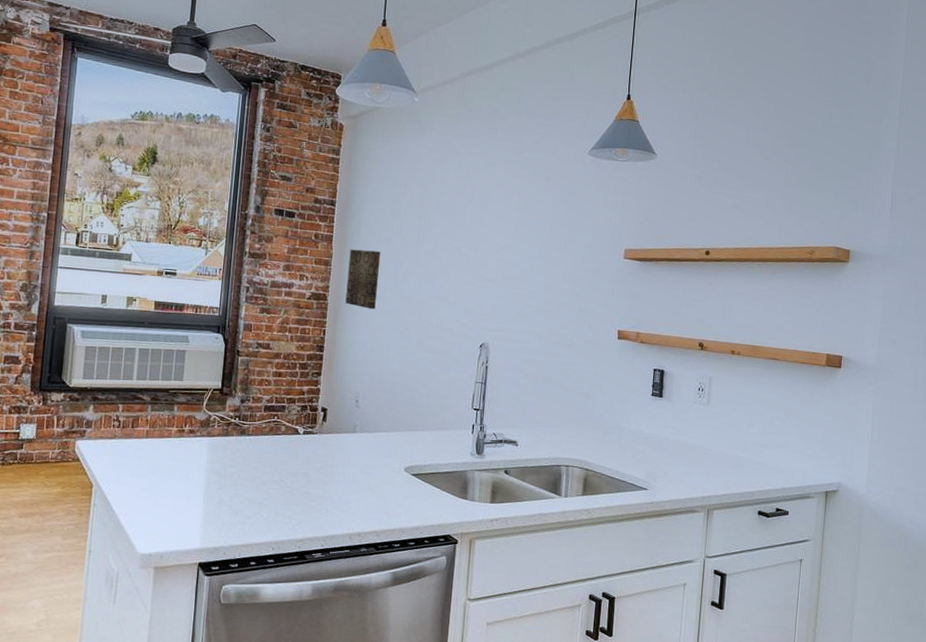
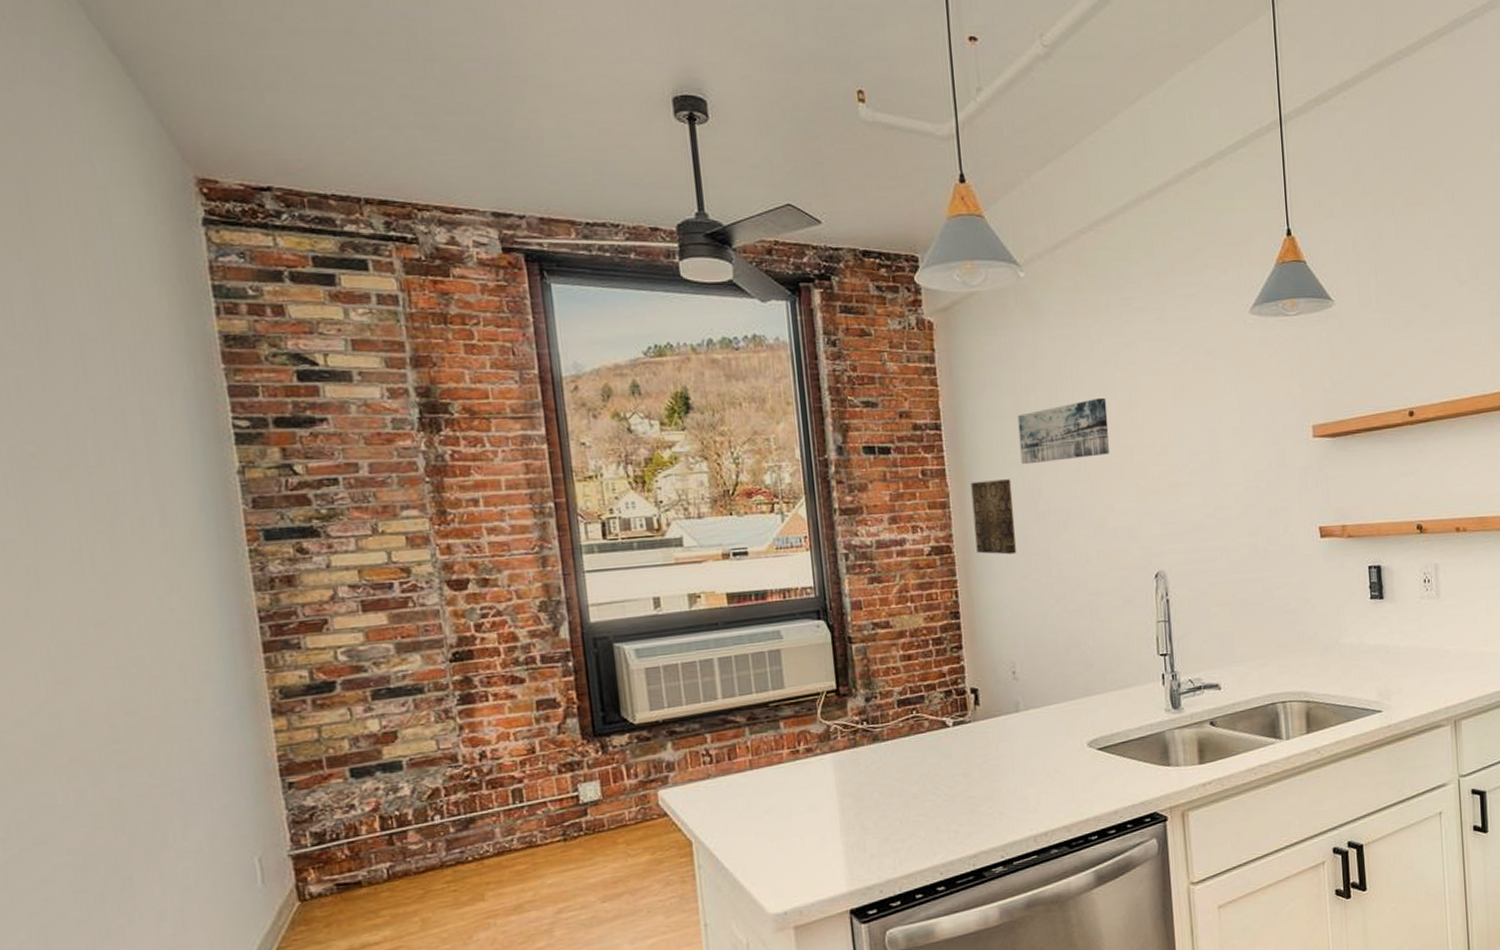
wall art: none [391,200,465,245] -> present [1017,397,1110,465]

